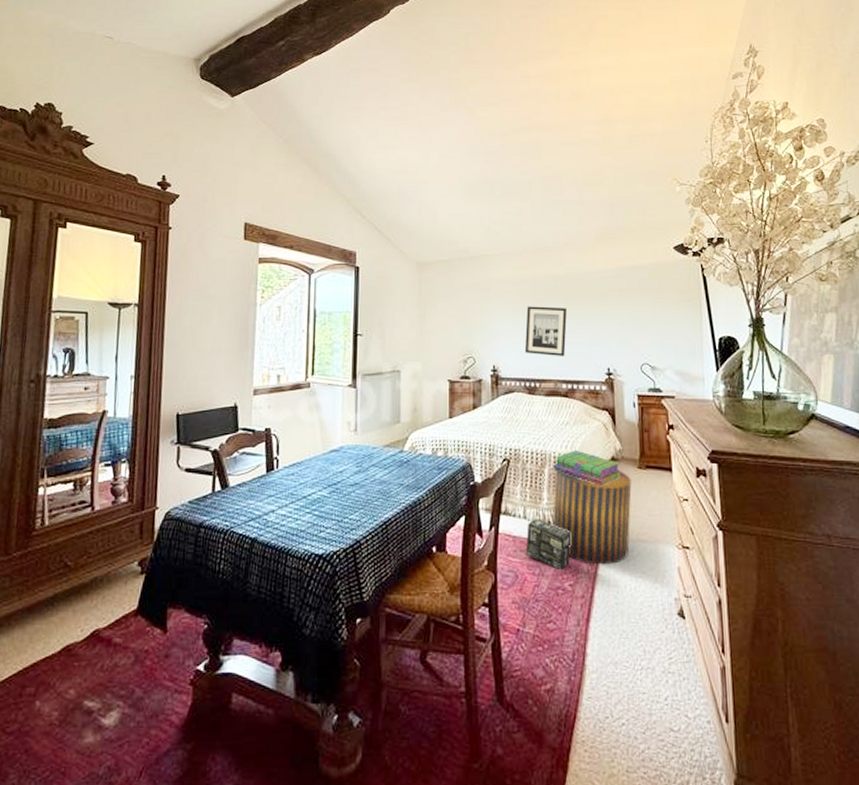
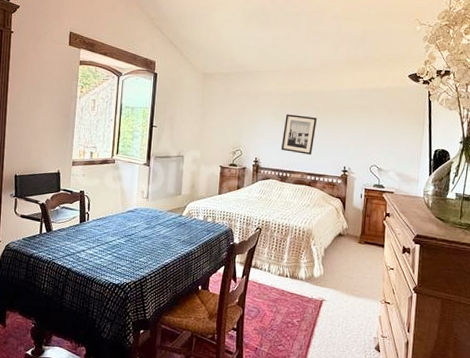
box: present [525,518,571,571] -> none [267,272,303,311]
stack of books: present [553,449,621,486] -> none [294,225,345,253]
stool: present [553,469,632,565] -> none [289,238,352,310]

